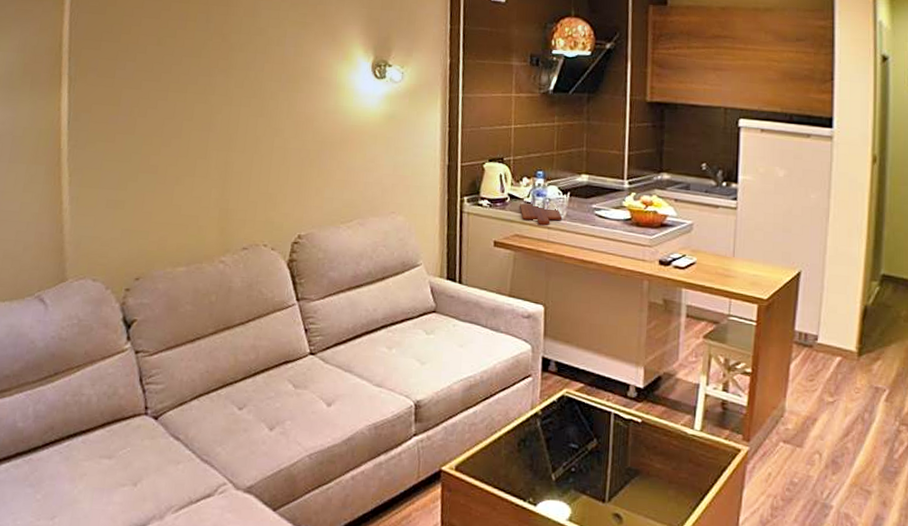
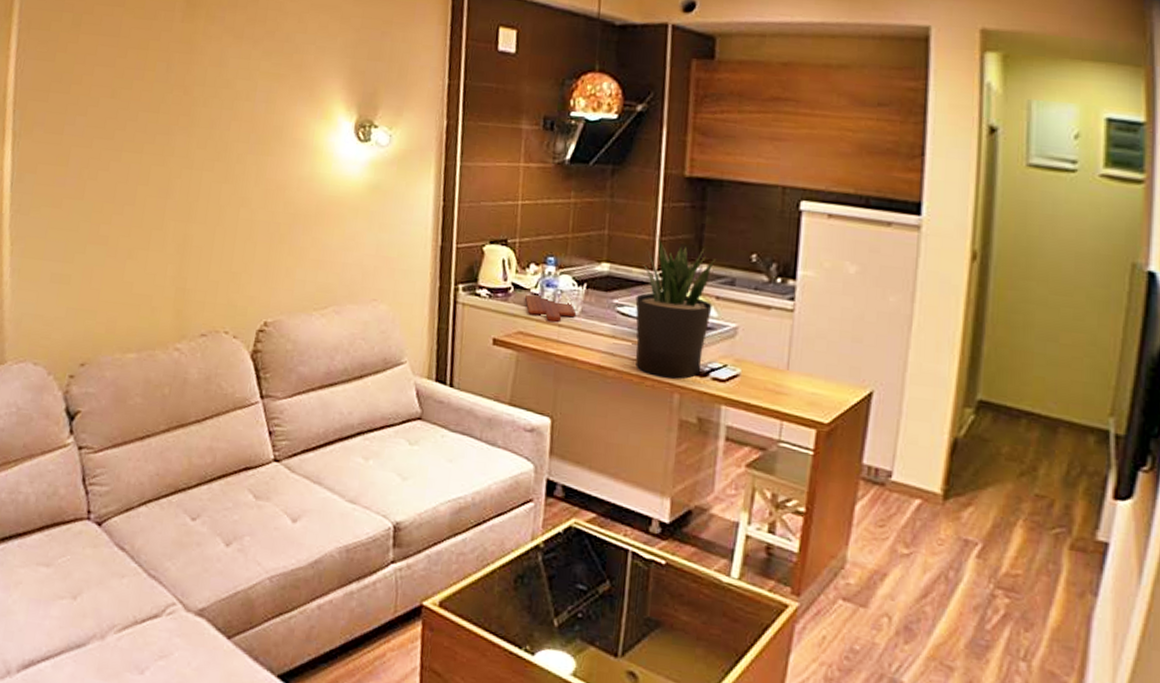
planter: none [610,149,674,268] -> present [635,234,716,379]

